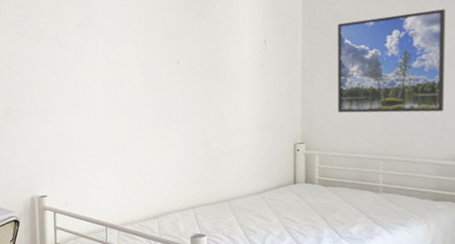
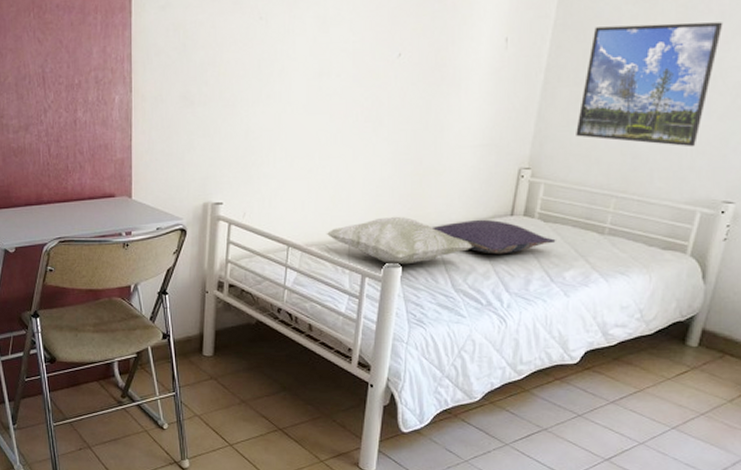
decorative pillow: none [137,193,266,235] -> present [326,216,473,265]
pillow: none [228,189,338,218] -> present [433,219,556,254]

